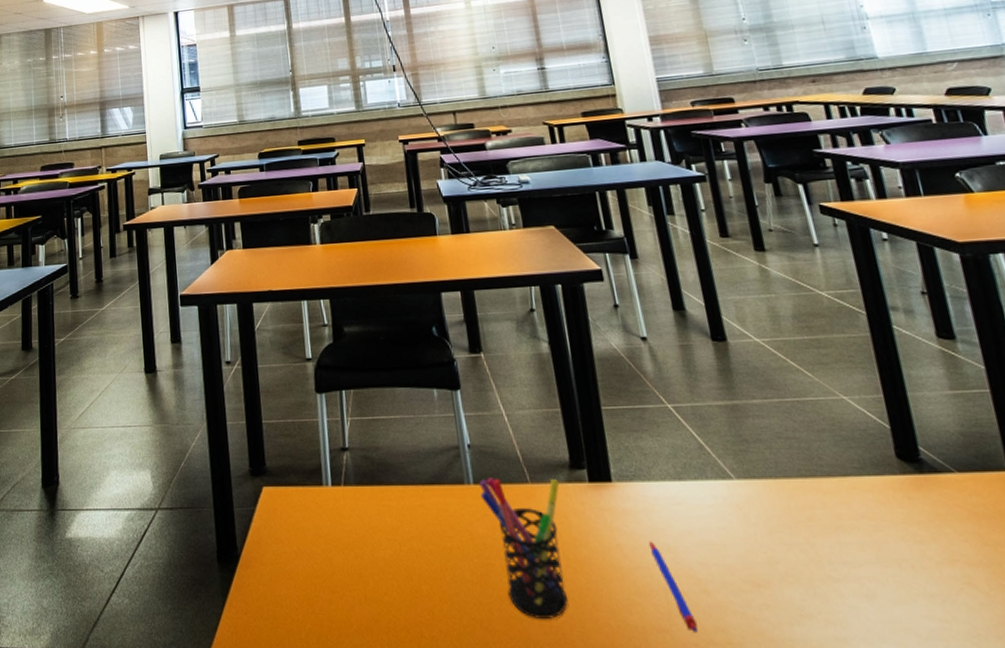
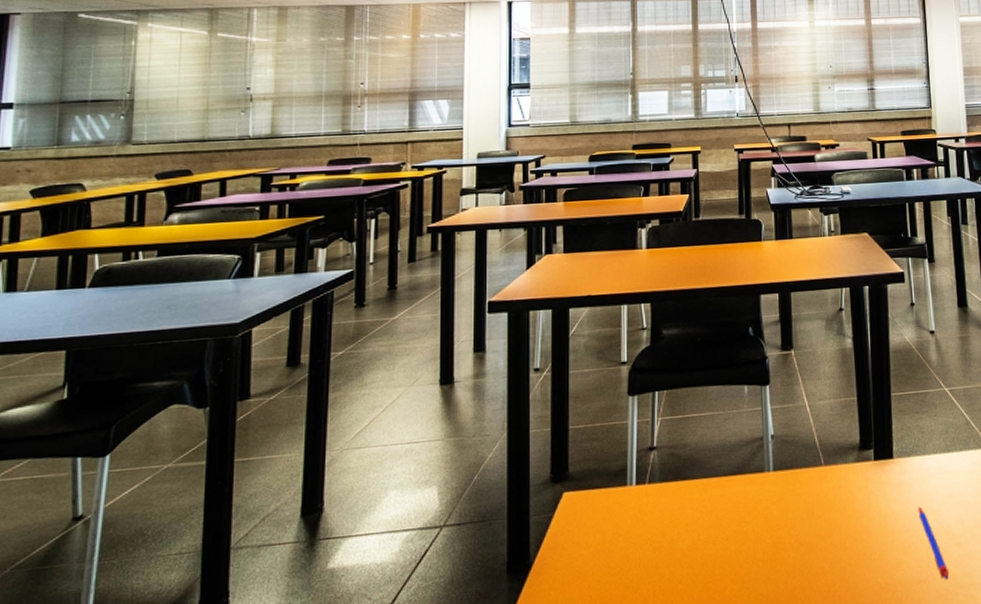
pen holder: present [479,477,569,619] -> none [778,459,849,586]

